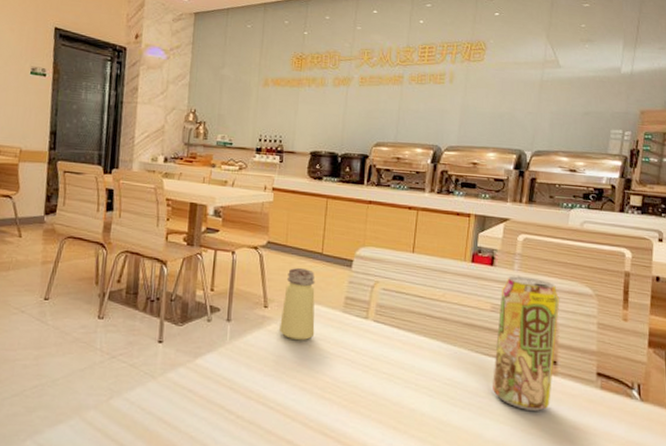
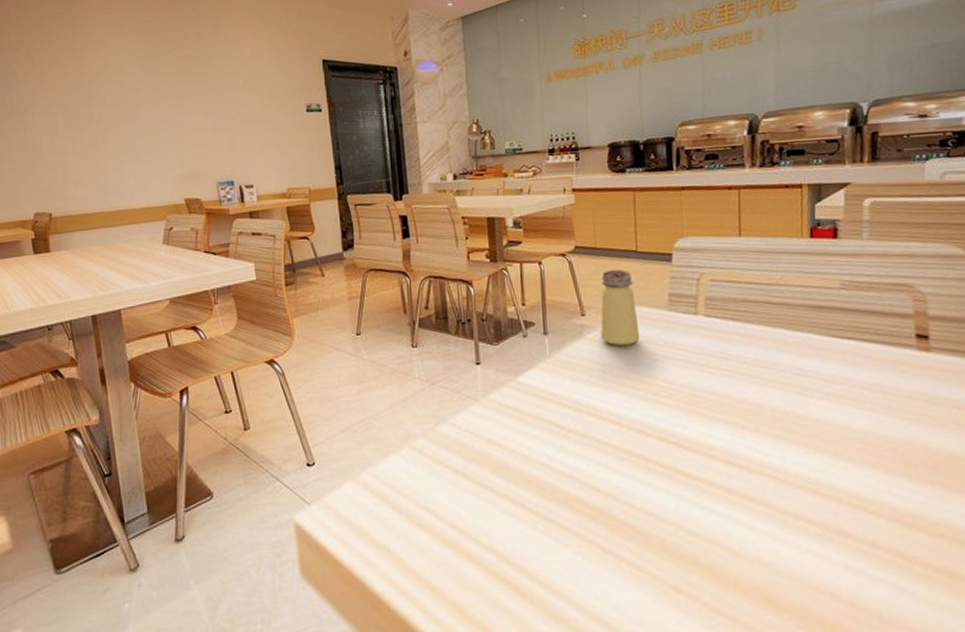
beverage can: present [493,275,560,411] -> none [850,244,926,394]

